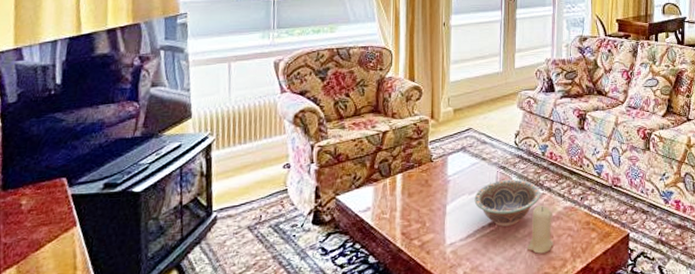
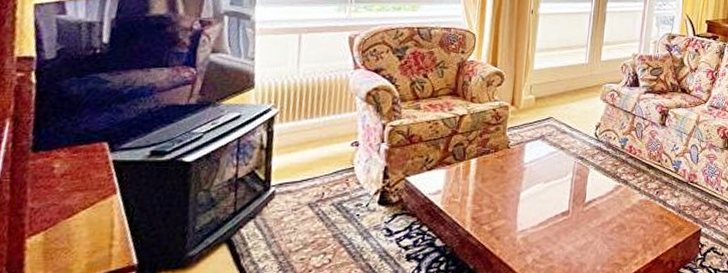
decorative bowl: present [474,179,540,227] -> none [549,170,617,216]
candle: present [526,205,554,254] -> none [598,198,628,244]

